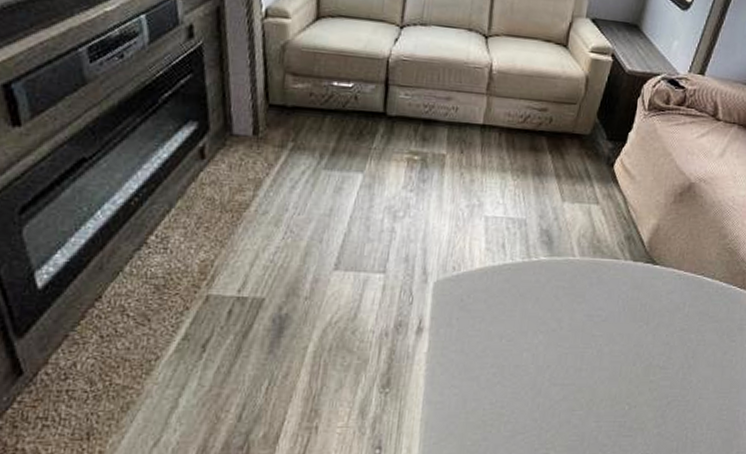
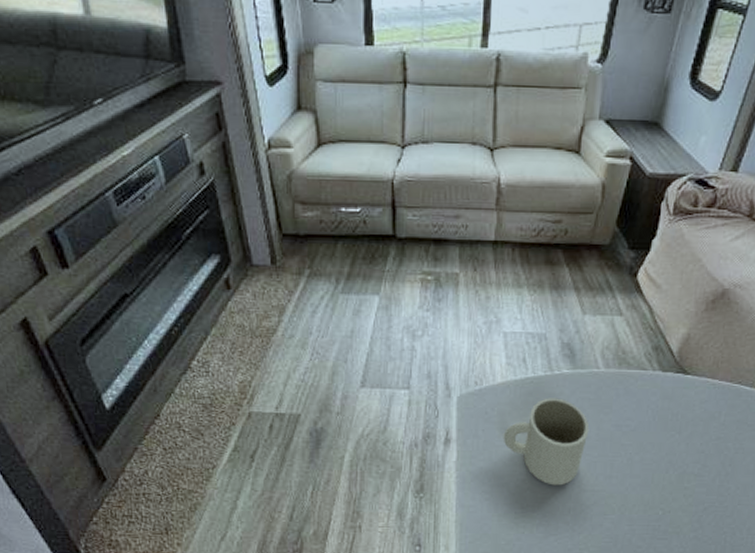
mug: none [476,285,563,379] -> present [503,398,589,486]

